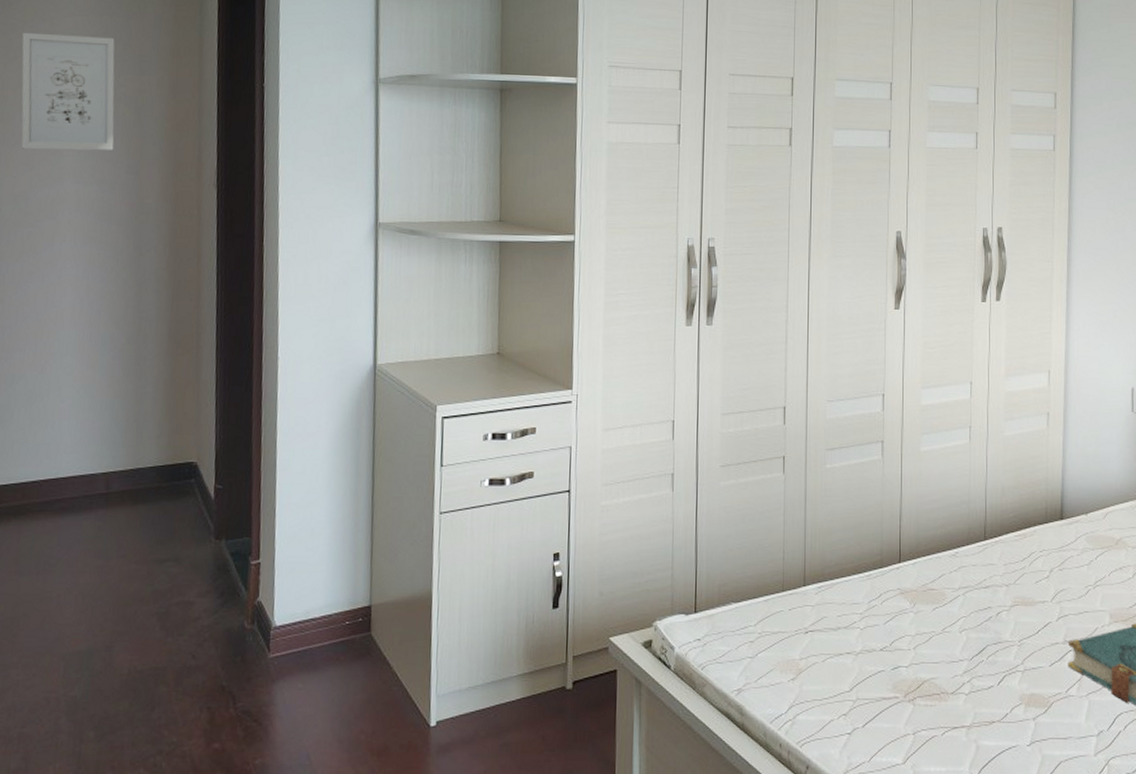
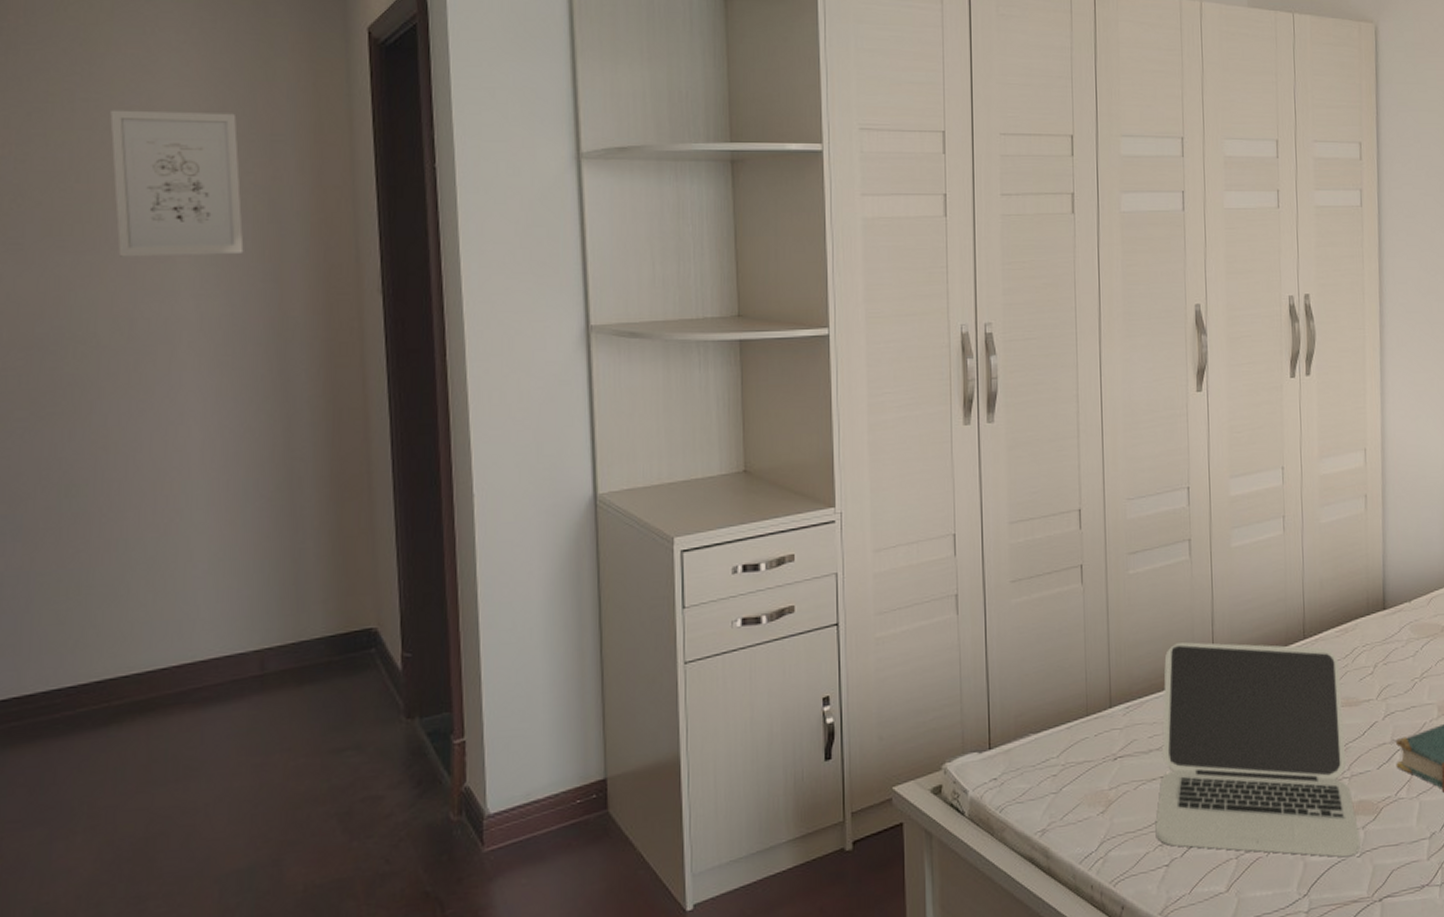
laptop: none [840,533,1031,745] -> present [1155,642,1361,858]

